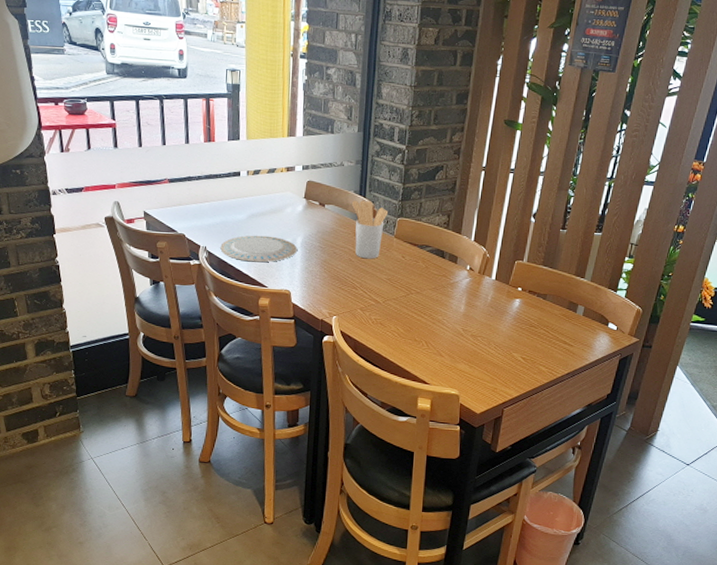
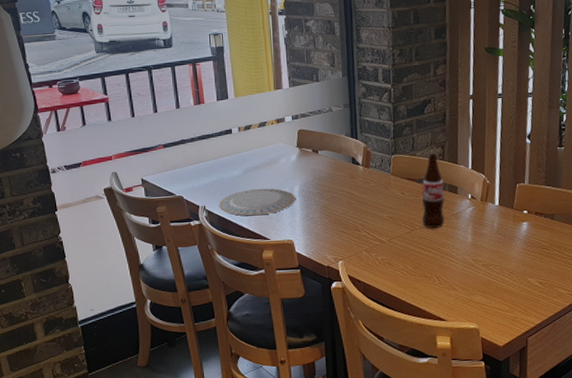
utensil holder: present [352,200,389,259] -> none [345,142,382,200]
bottle: none [418,220,445,295] -> present [421,153,445,228]

